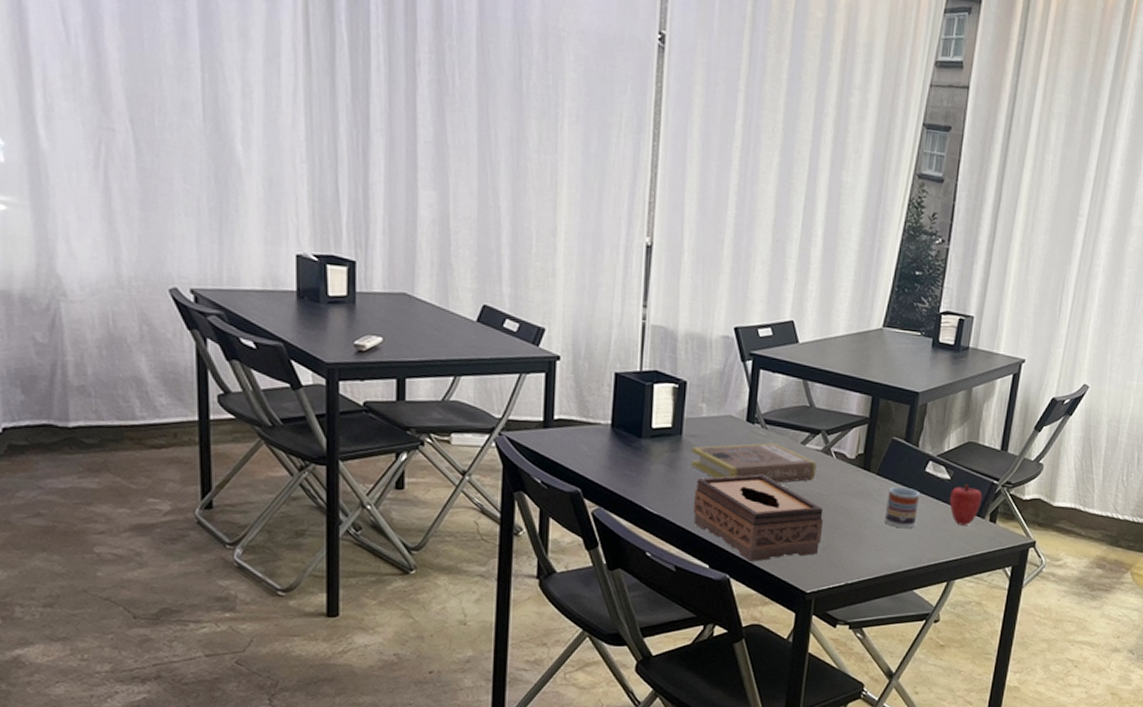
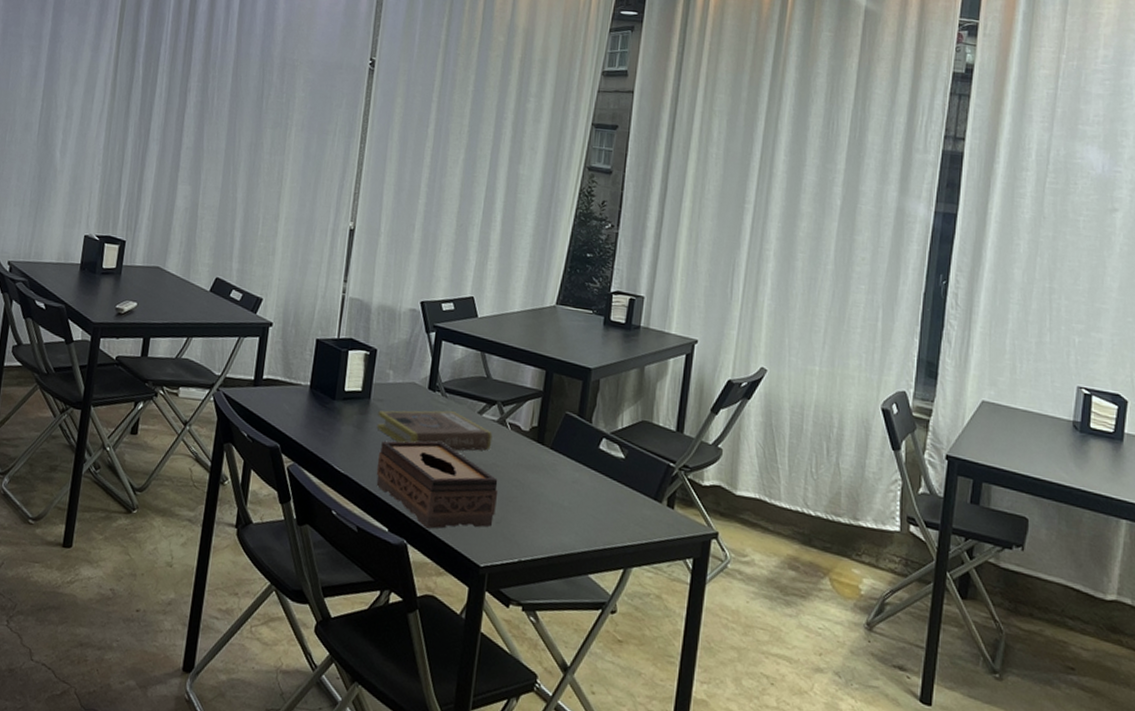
cup: present [884,486,919,528] -> none [558,462,593,507]
apple: present [949,483,983,526] -> none [624,464,659,510]

